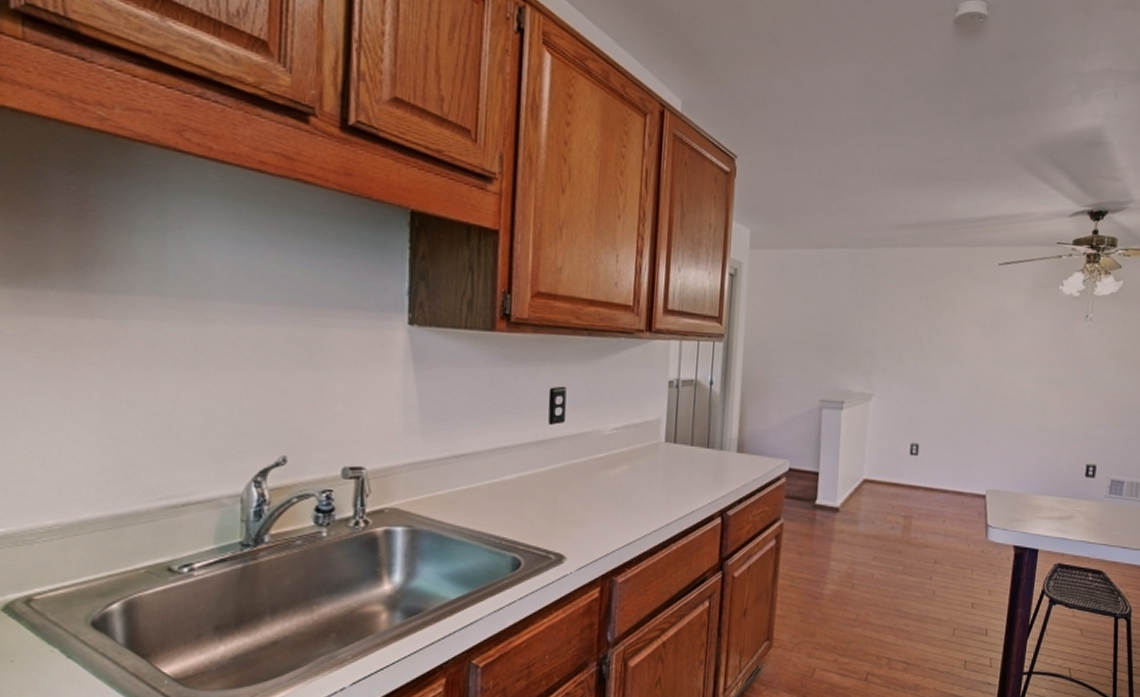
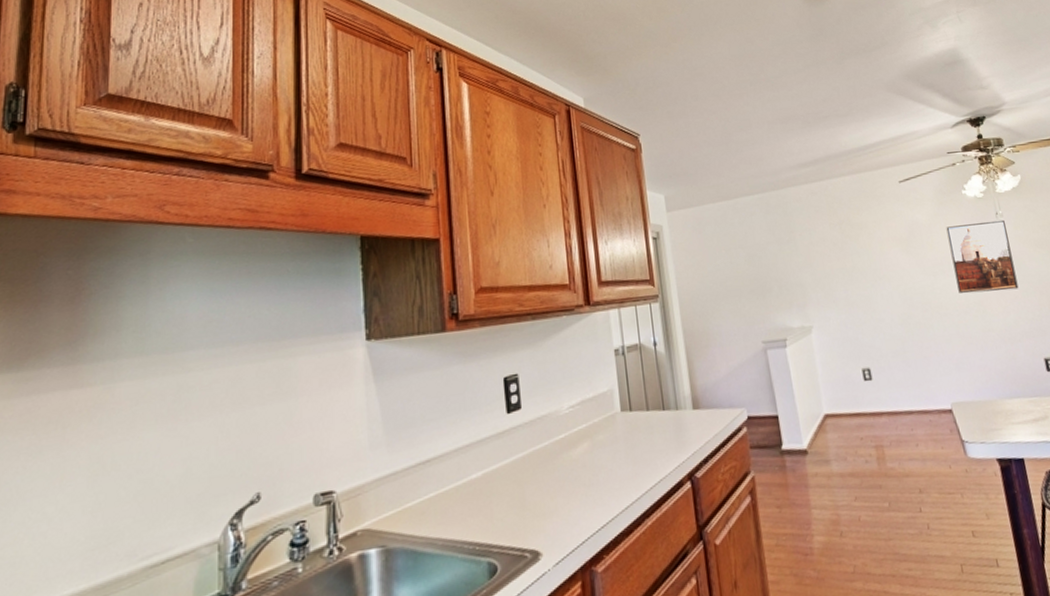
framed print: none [1025,320,1092,395] -> present [946,219,1019,294]

